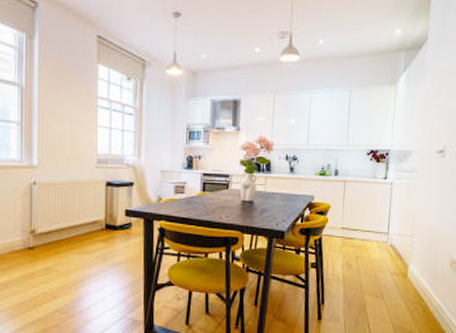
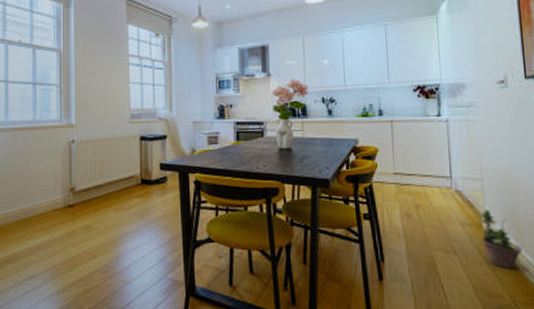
potted plant: none [405,261,436,312] -> present [480,209,523,270]

